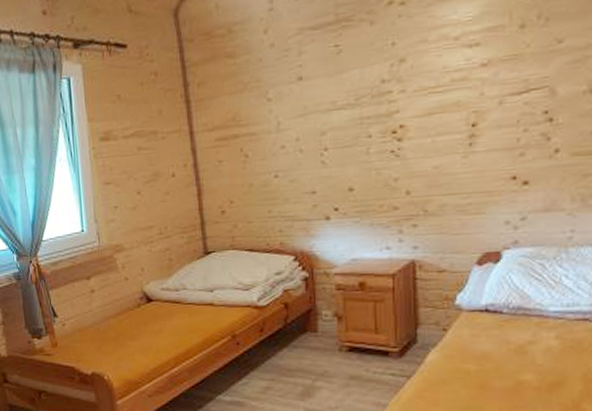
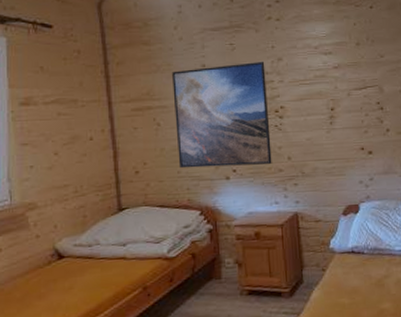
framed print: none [262,64,385,207] -> present [172,61,272,169]

